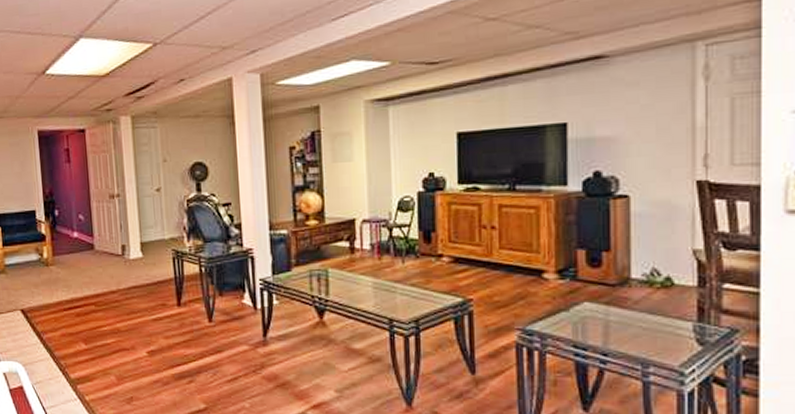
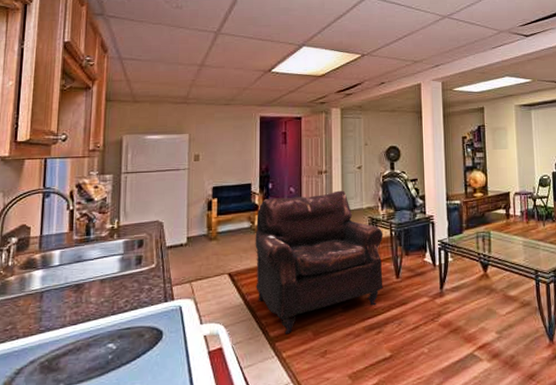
leather: none [44,217,194,377] -> present [255,190,383,335]

